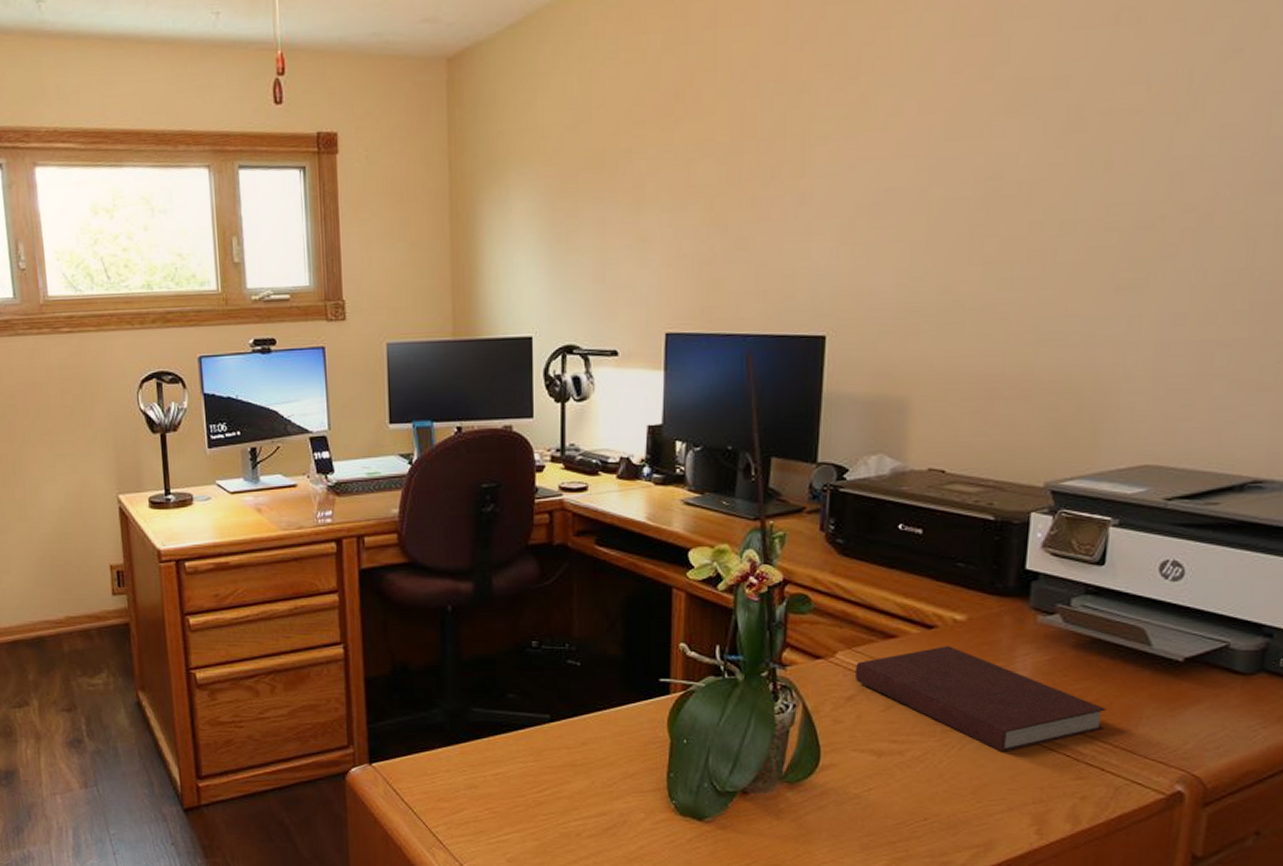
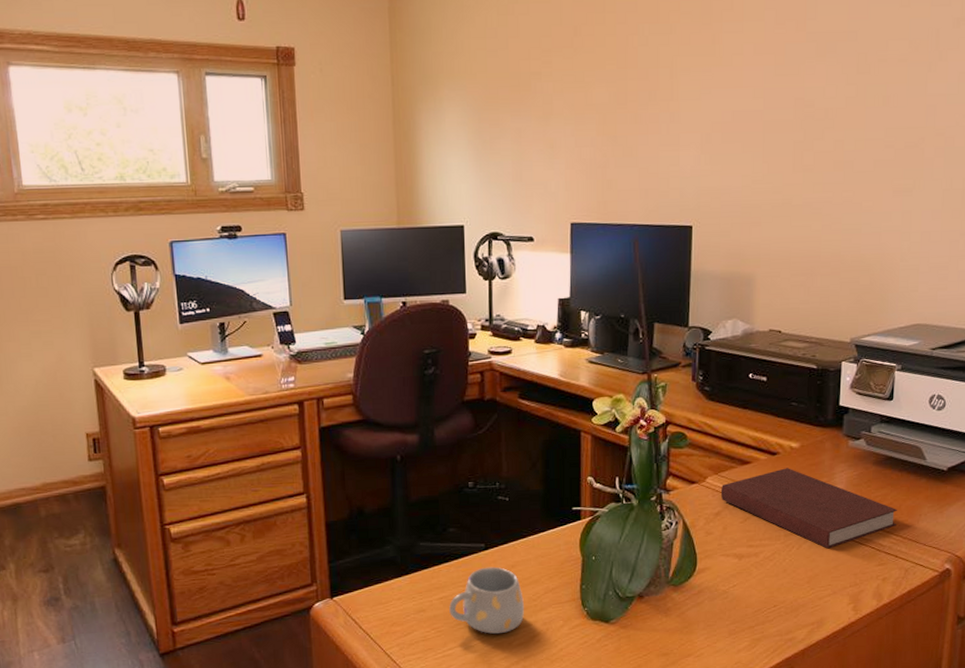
mug: none [506,742,598,821] -> present [449,566,525,634]

